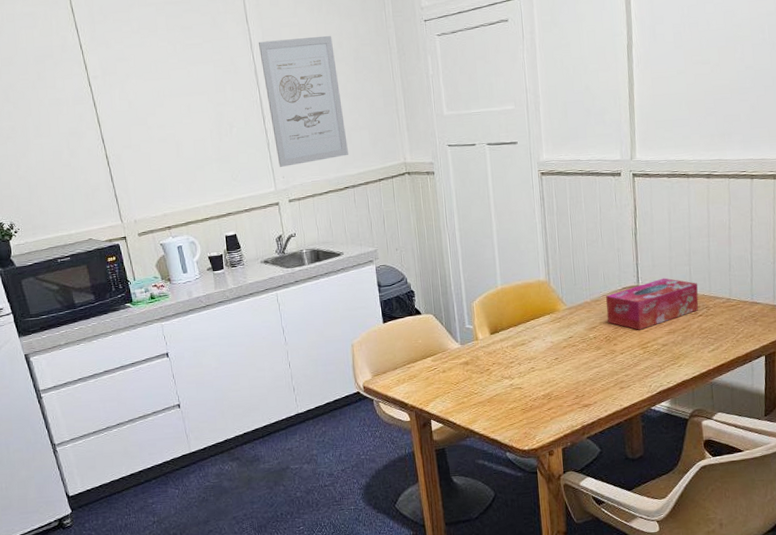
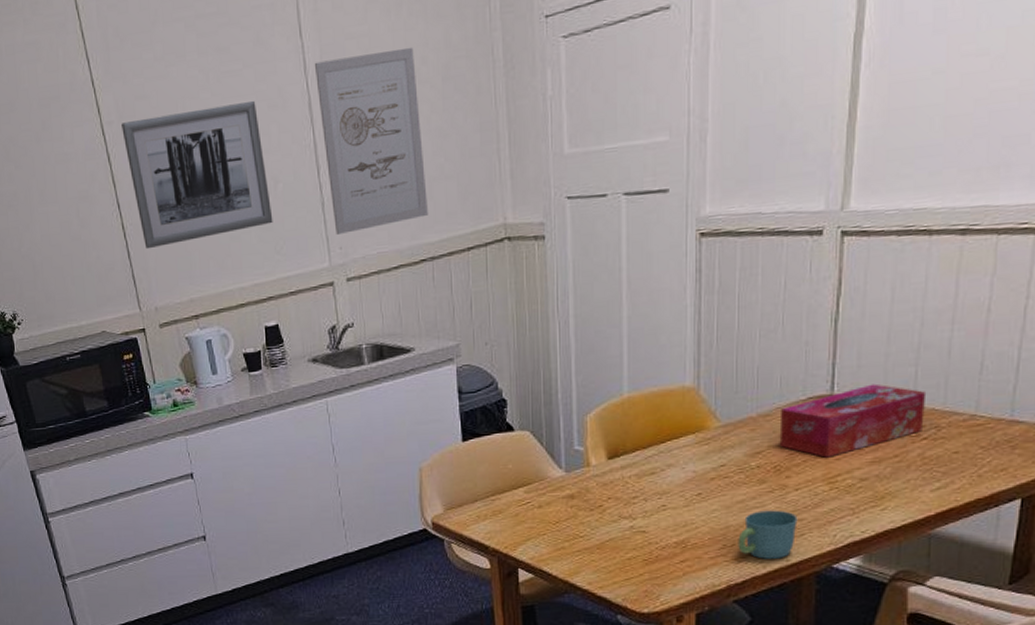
wall art: none [105,66,230,175] -> present [121,100,273,250]
mug: none [586,368,625,405] -> present [738,510,798,559]

